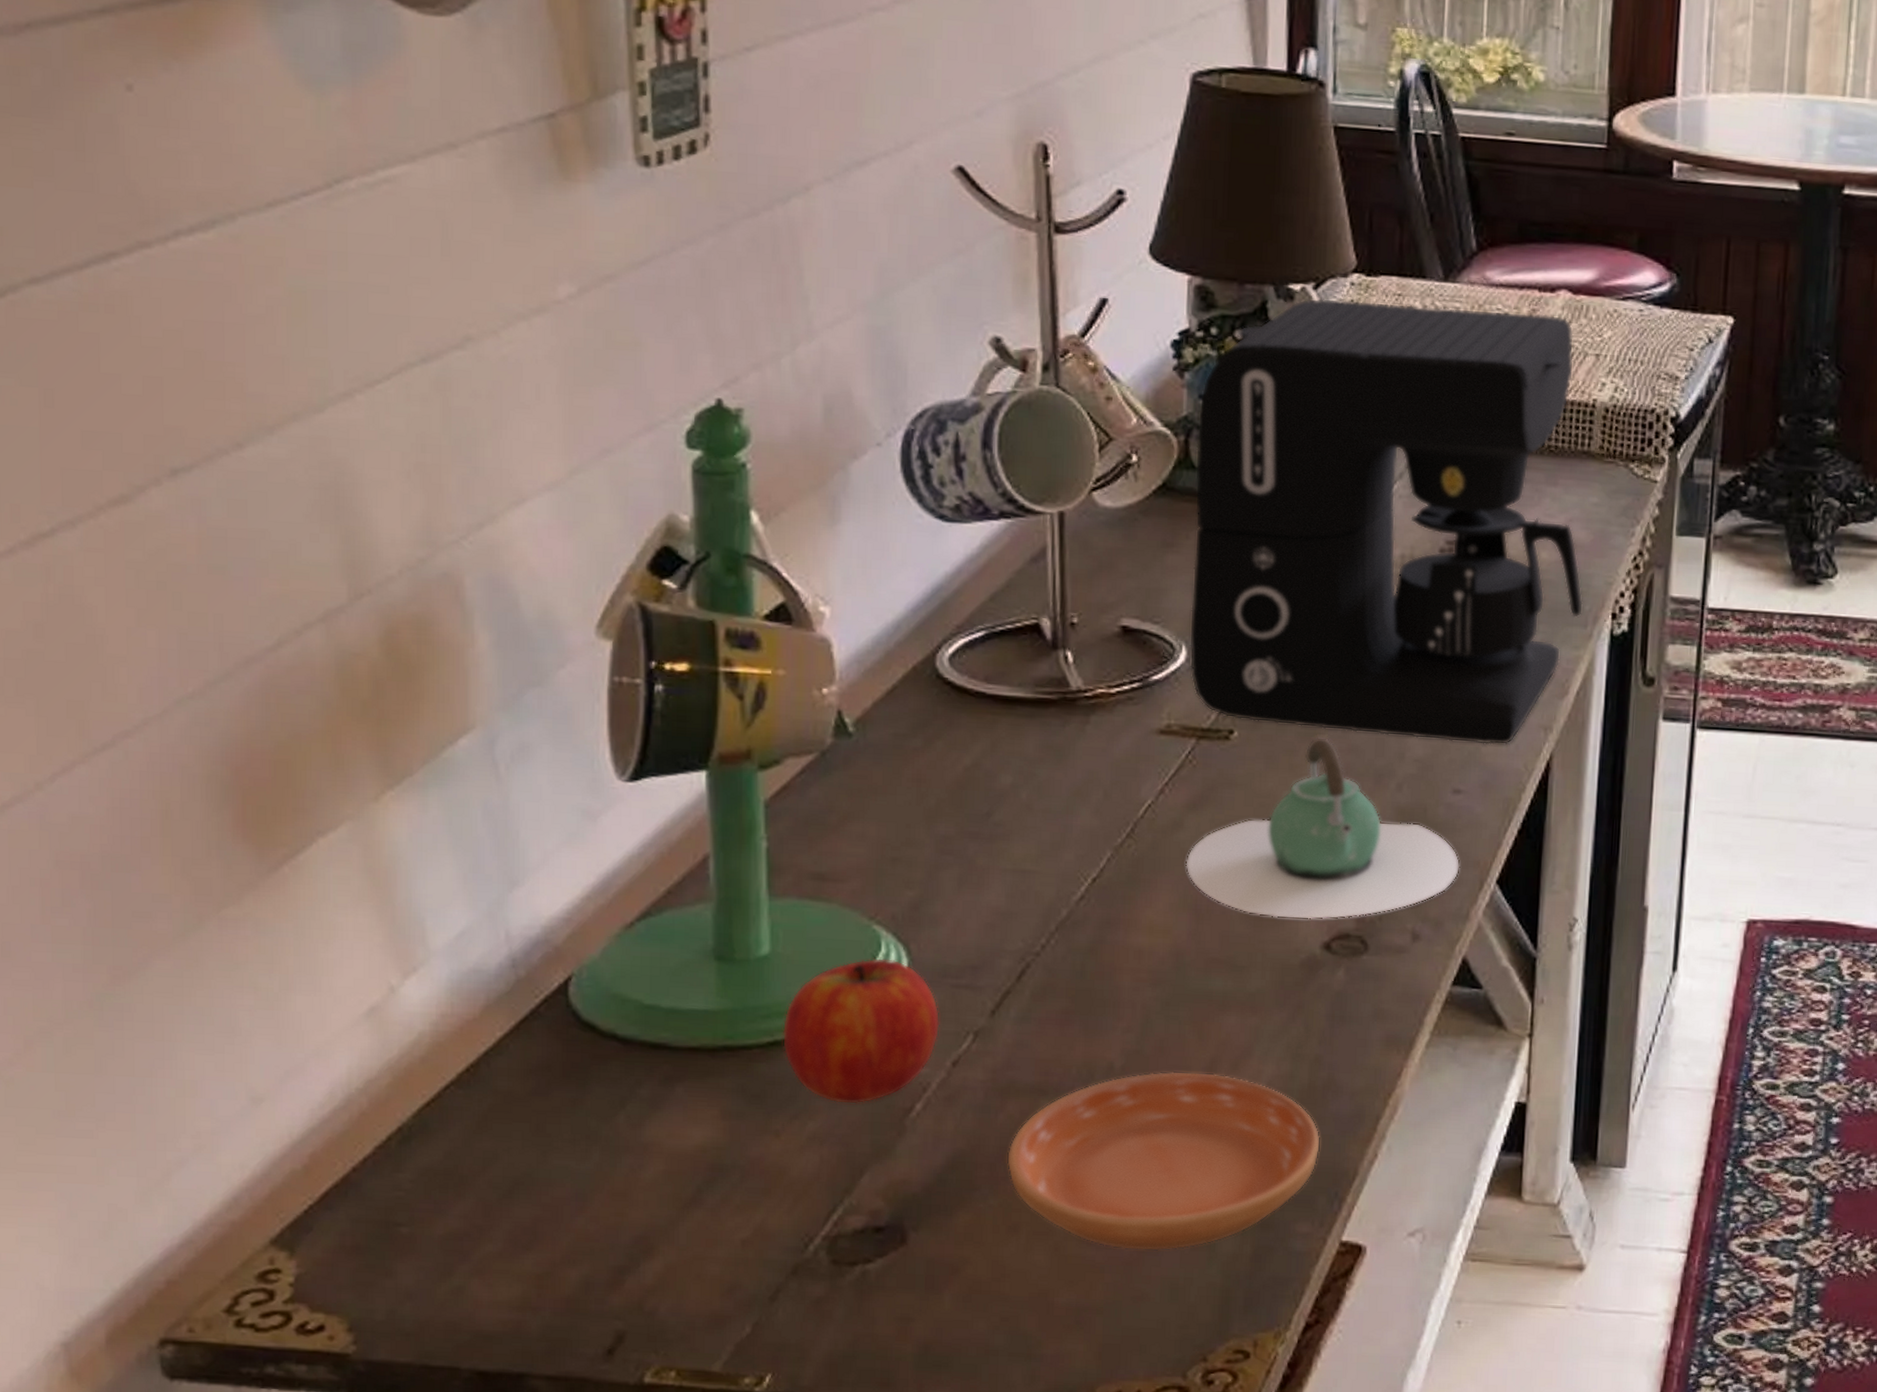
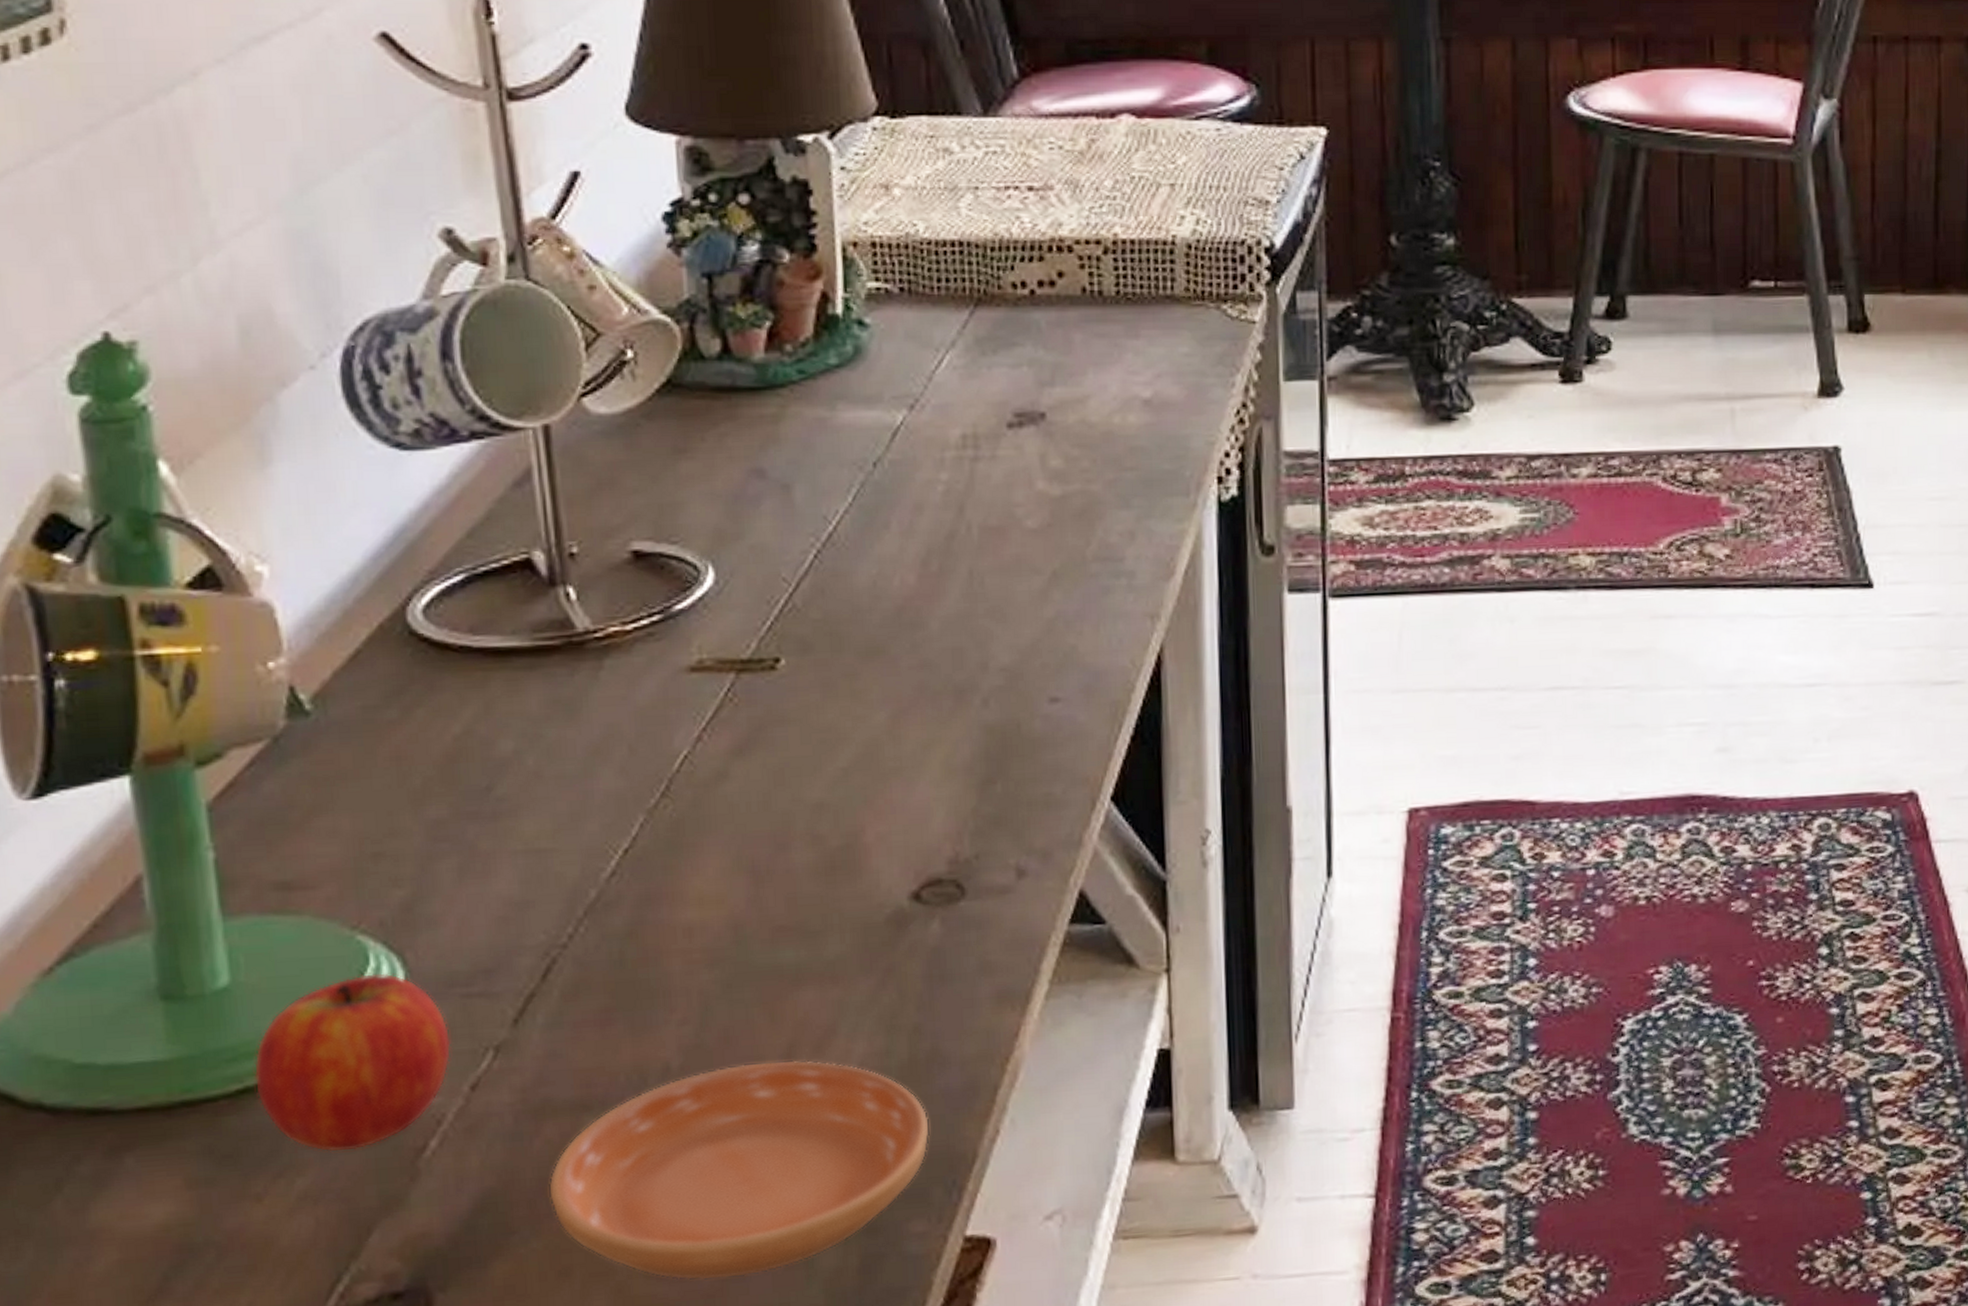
teapot: present [1185,736,1461,920] -> none [736,654,1067,871]
coffee maker: present [1189,298,1583,745] -> none [702,143,1183,645]

